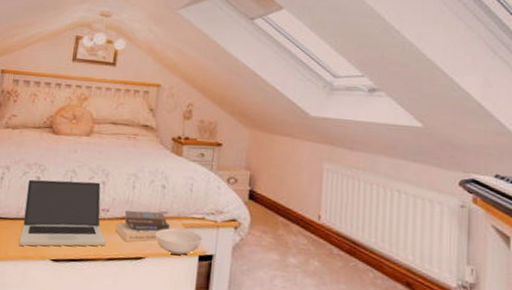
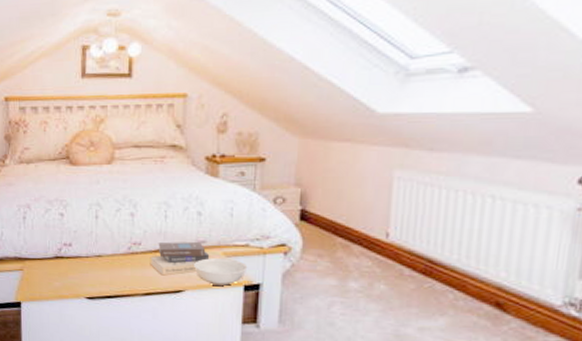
laptop: present [19,179,106,247] -> none [51,214,141,286]

